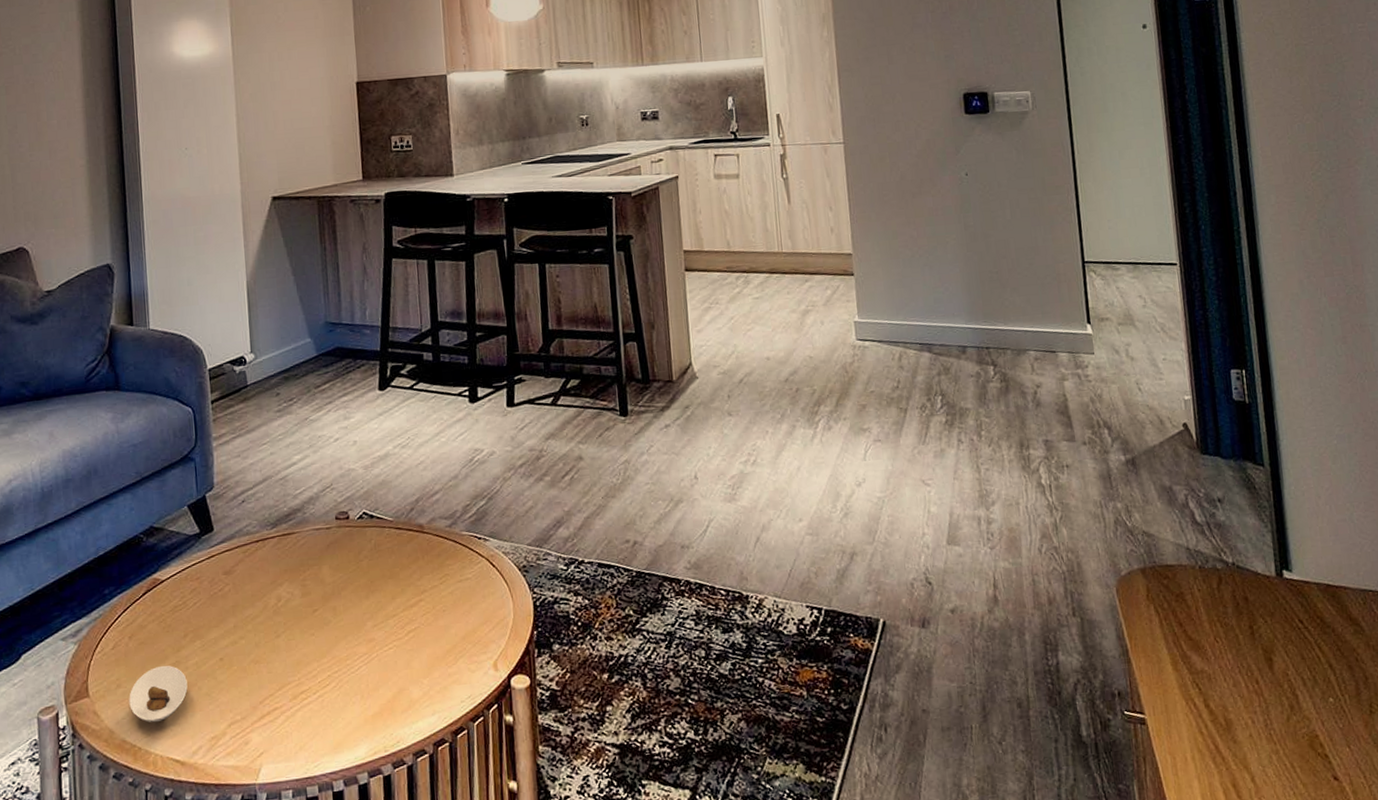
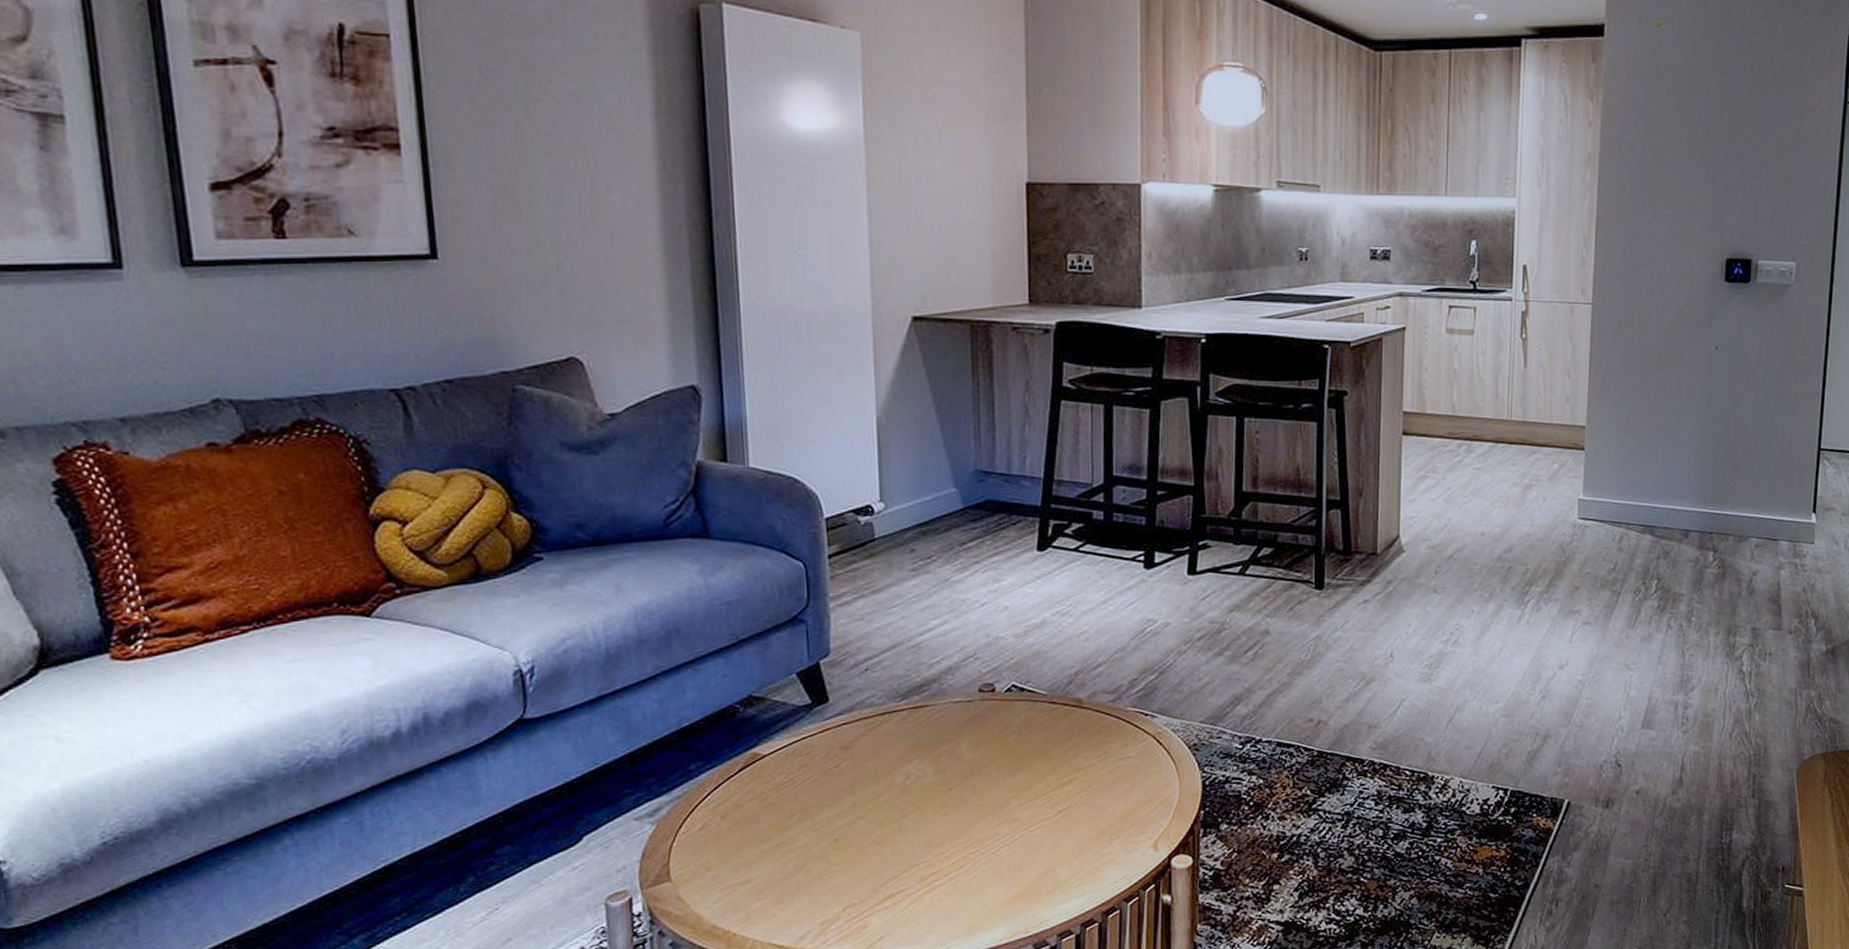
saucer: present [129,665,188,722] -> none [721,846,794,907]

